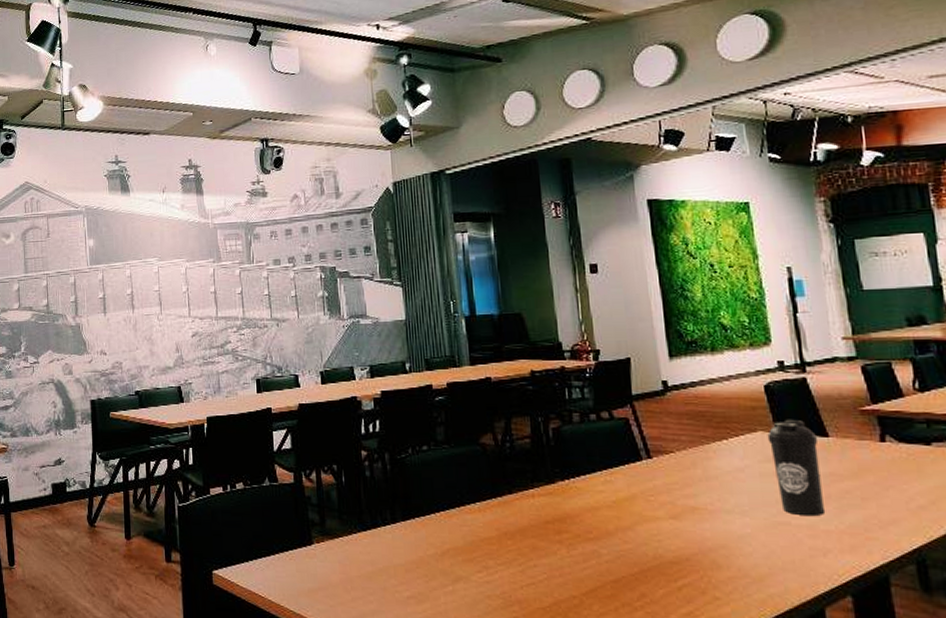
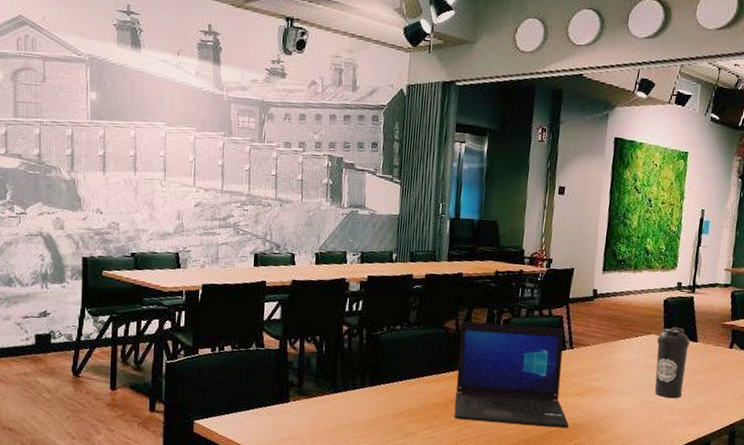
laptop: none [500,433,669,564] -> present [454,321,569,428]

